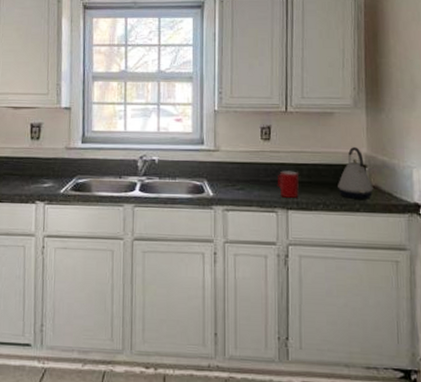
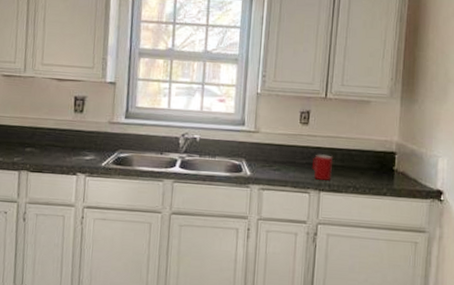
kettle: present [338,147,374,199] -> none [368,135,401,185]

